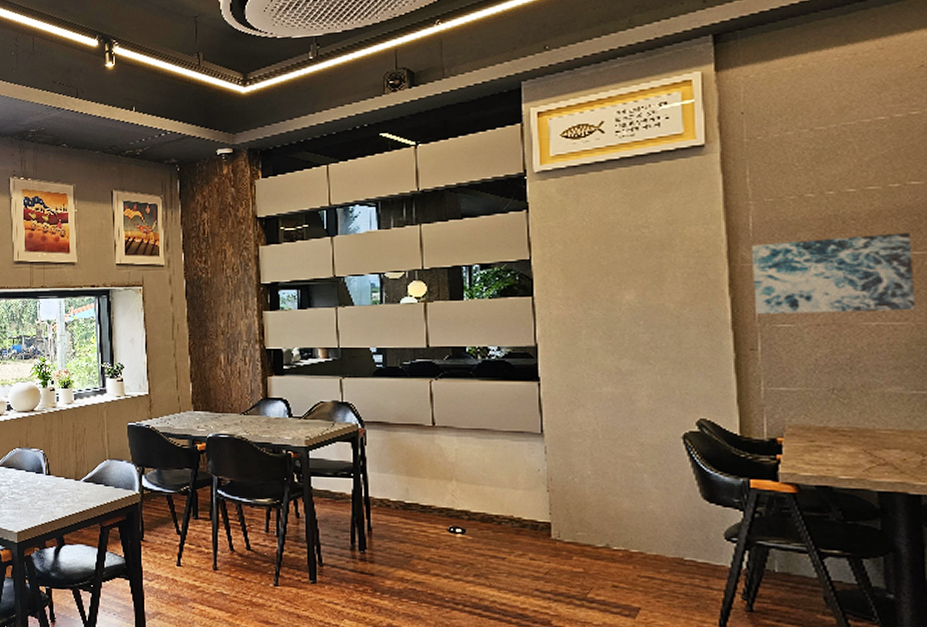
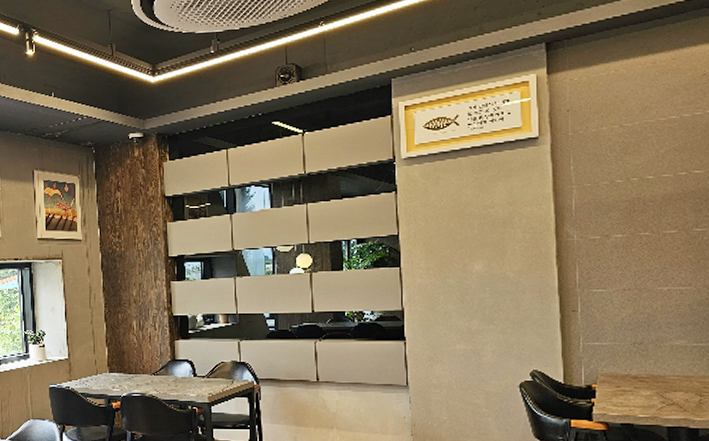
wall art: present [752,232,916,315] -> none [575,212,697,282]

